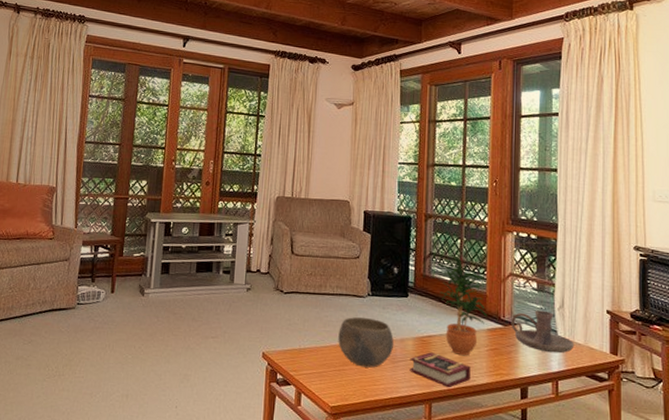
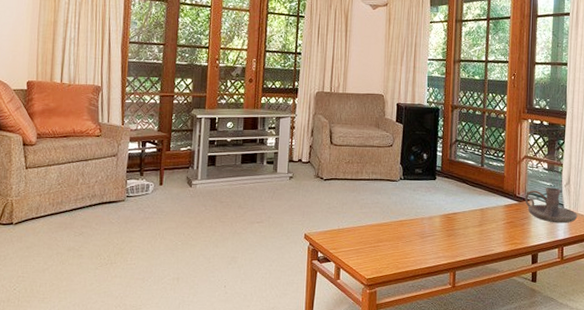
bowl: present [338,317,393,368] -> none [373,199,423,243]
book: present [409,352,471,387] -> none [437,227,490,257]
potted plant: present [435,254,487,355] -> none [460,140,505,229]

